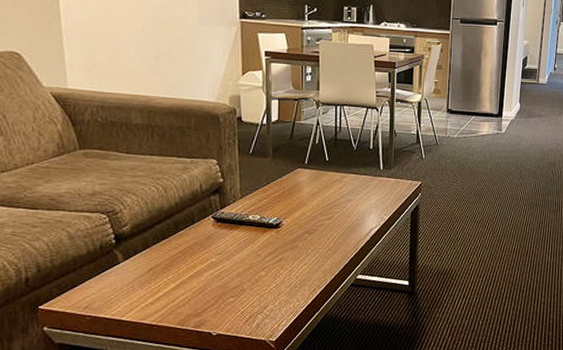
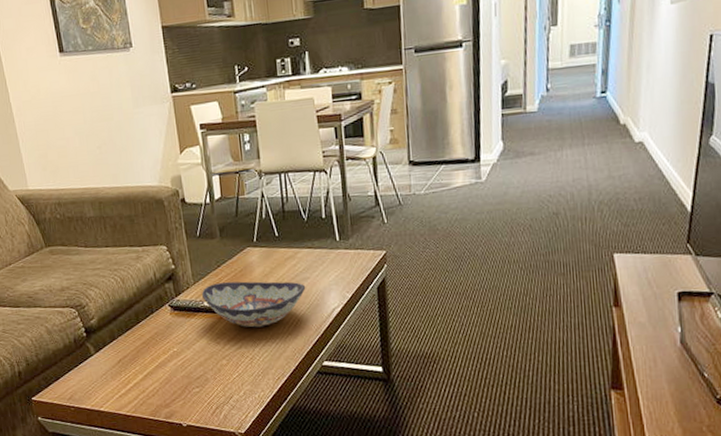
decorative bowl: none [247,199,349,242] -> present [201,281,306,328]

